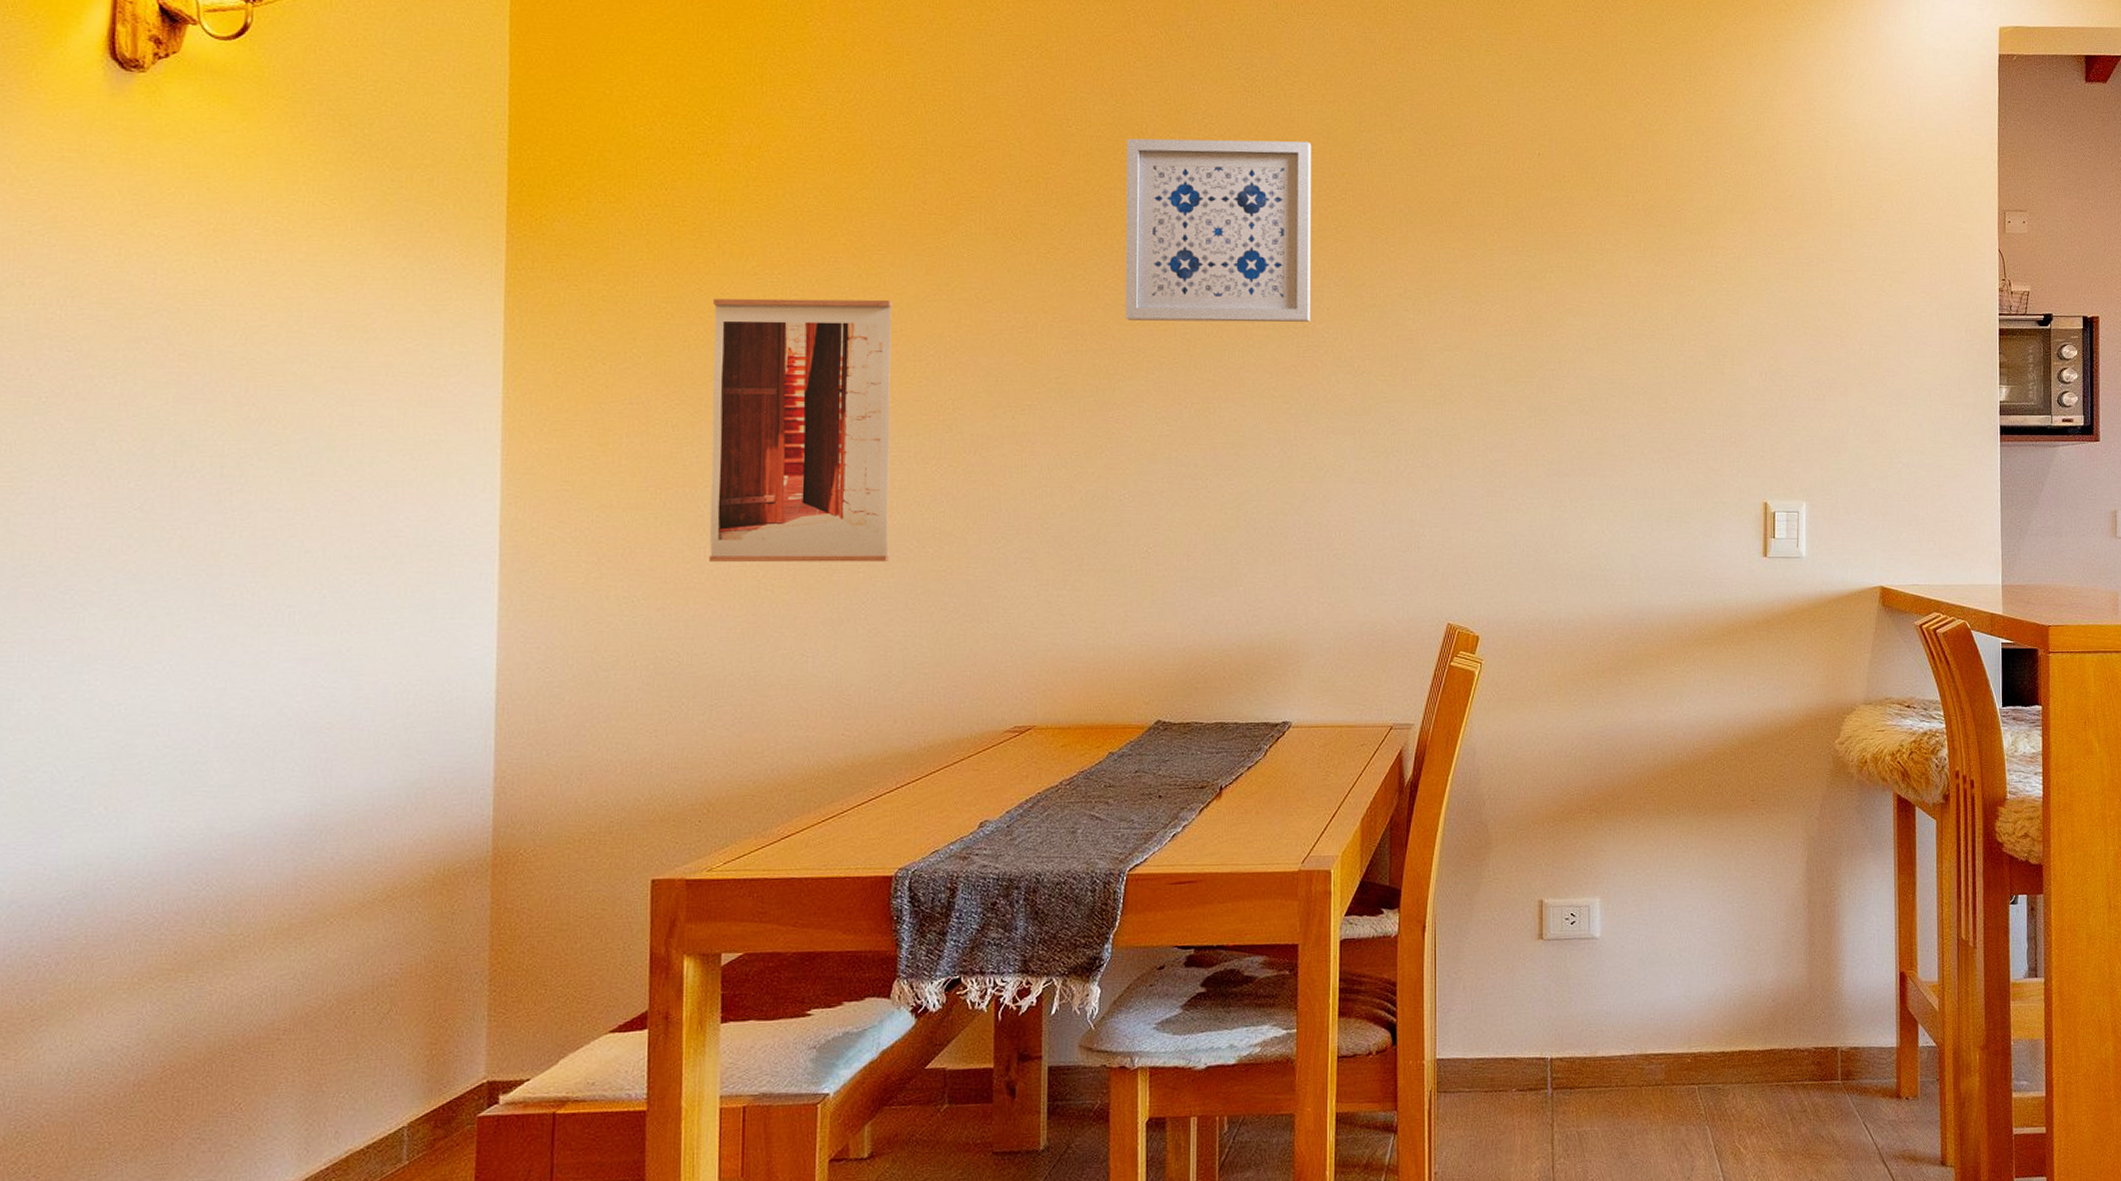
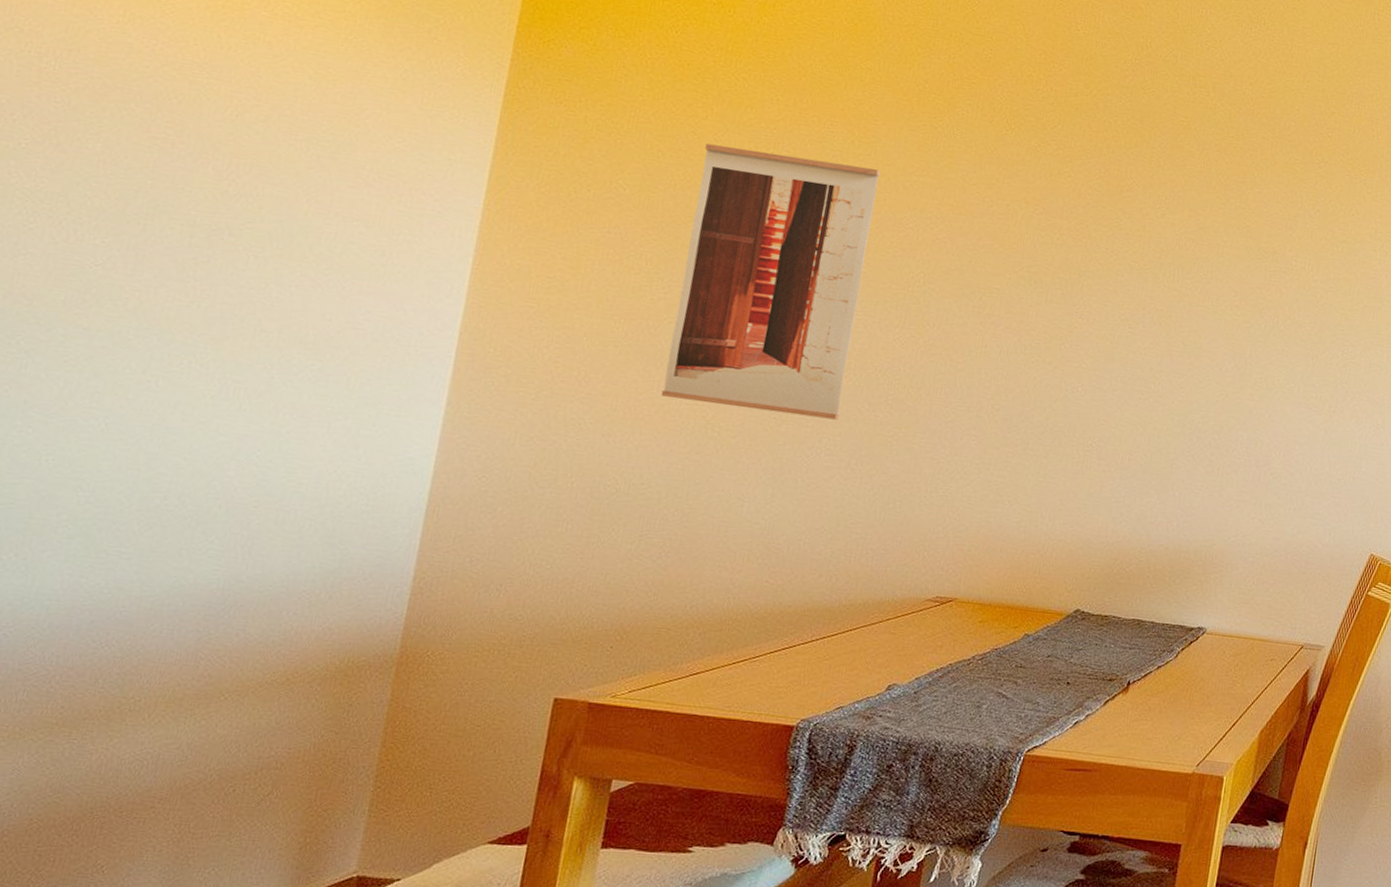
wall art: present [1125,138,1312,323] -> none [1103,49,1307,248]

